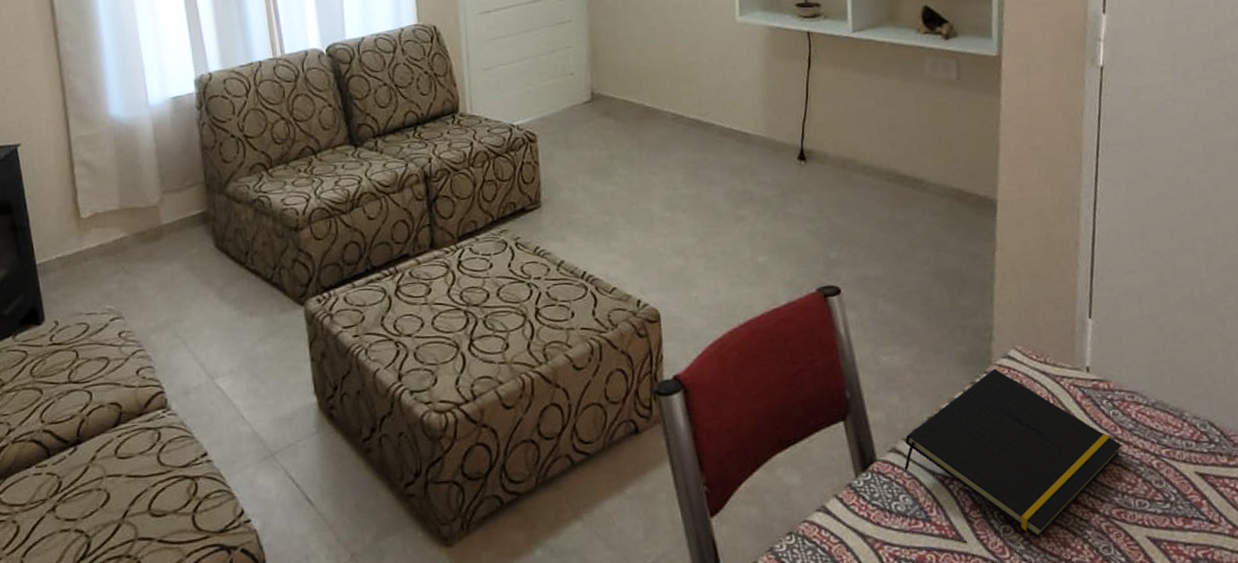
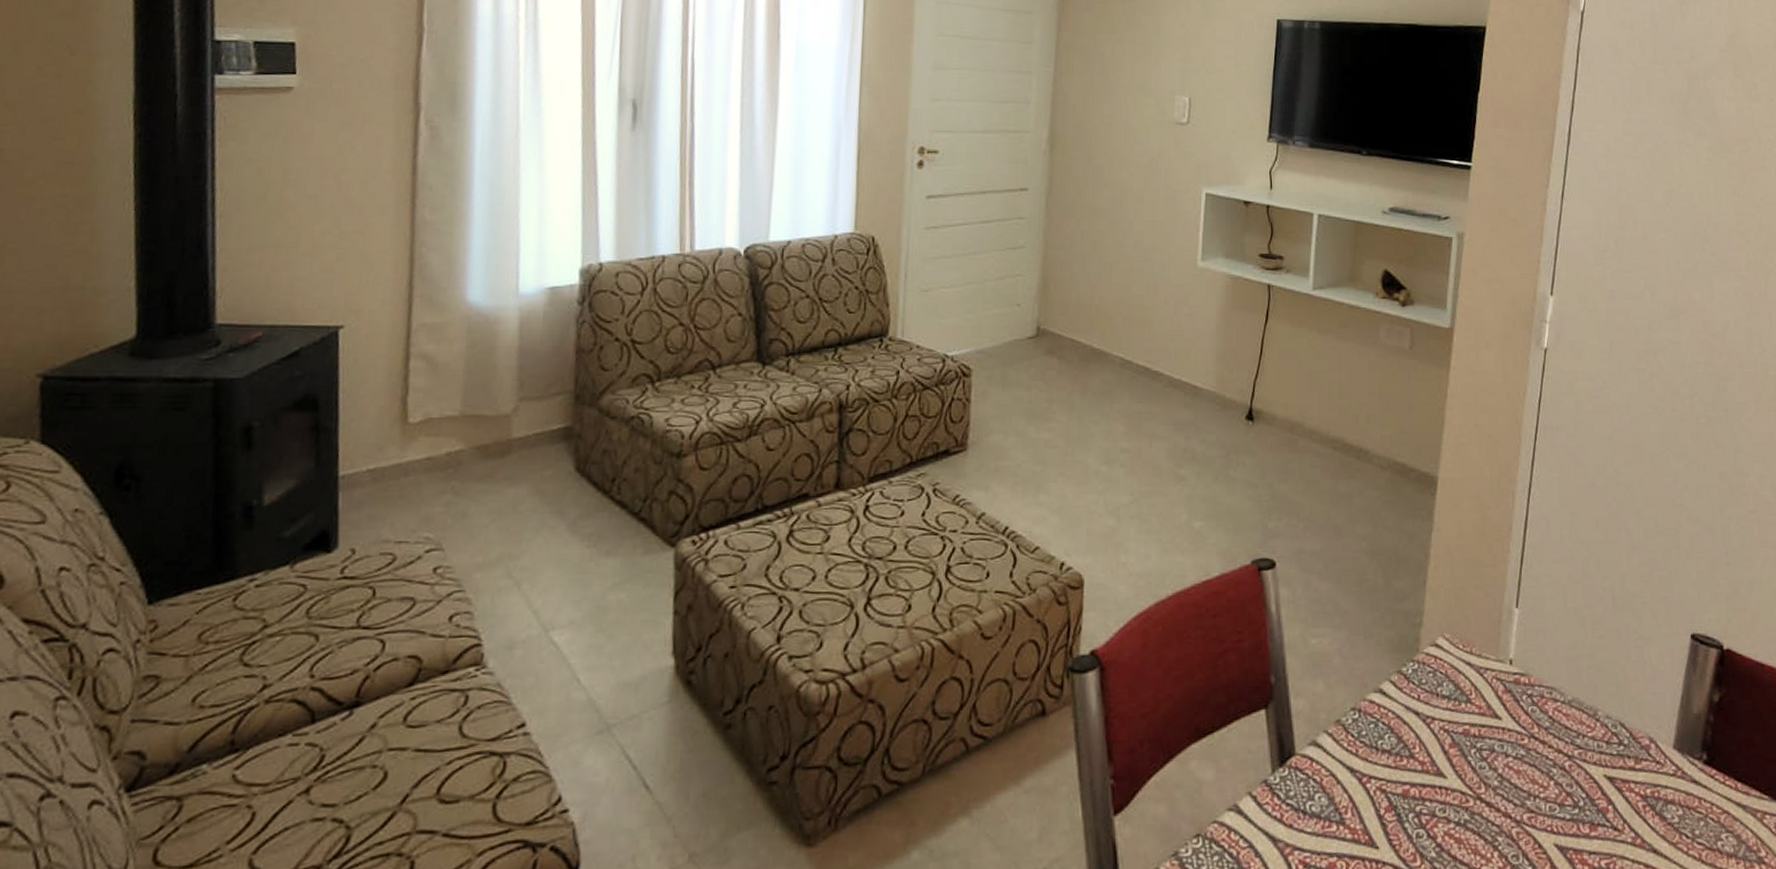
notepad: present [904,368,1122,539] -> none [1323,657,1538,846]

